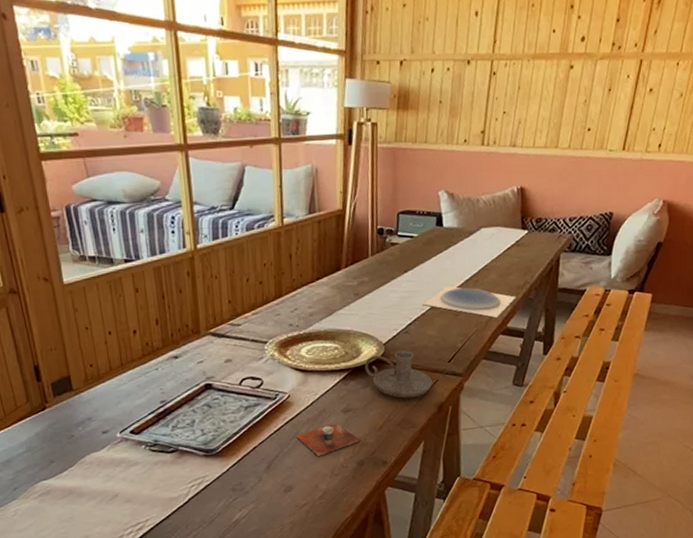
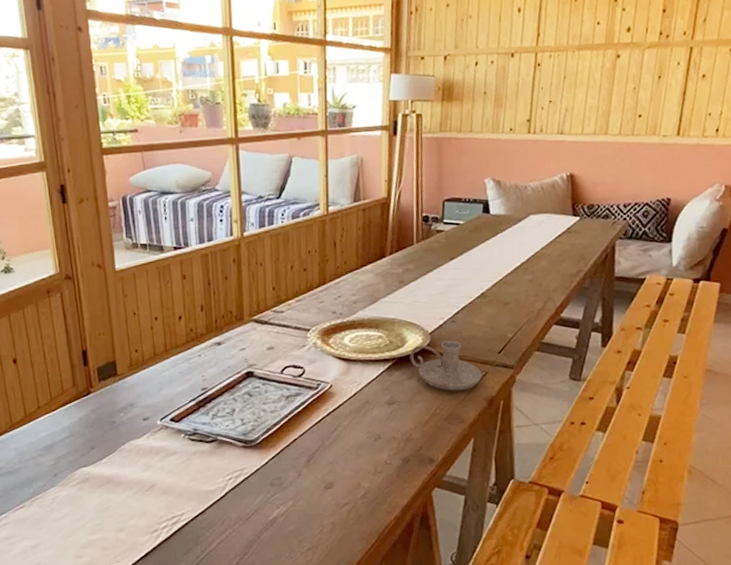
cup: present [296,424,361,456] -> none [338,417,406,451]
plate: present [423,285,516,319] -> none [470,273,570,308]

